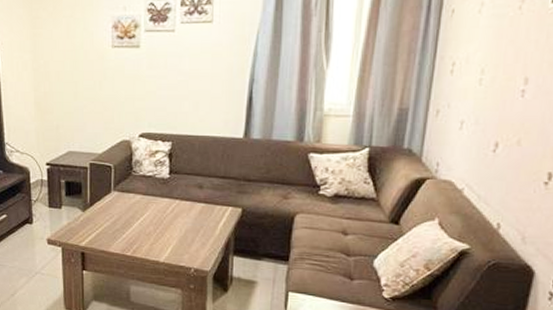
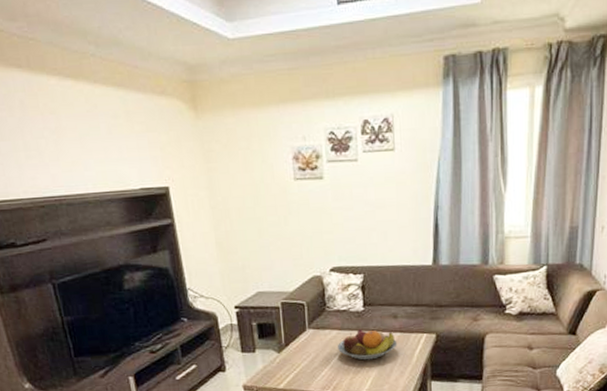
fruit bowl: none [140,196,201,228] -> present [337,329,398,361]

